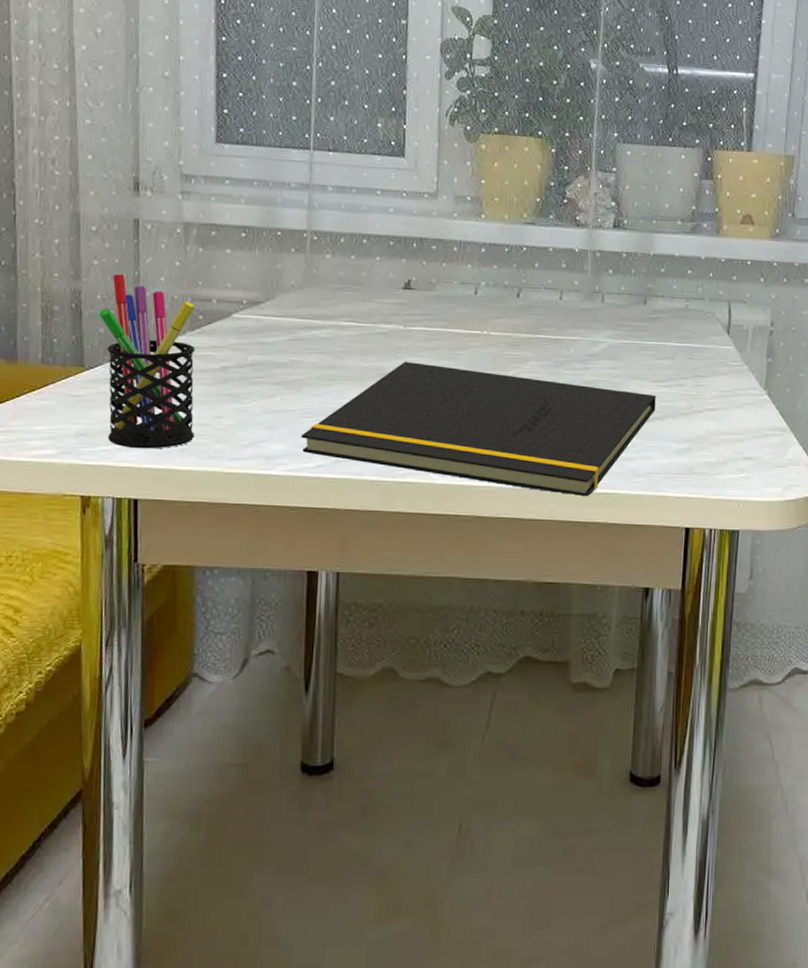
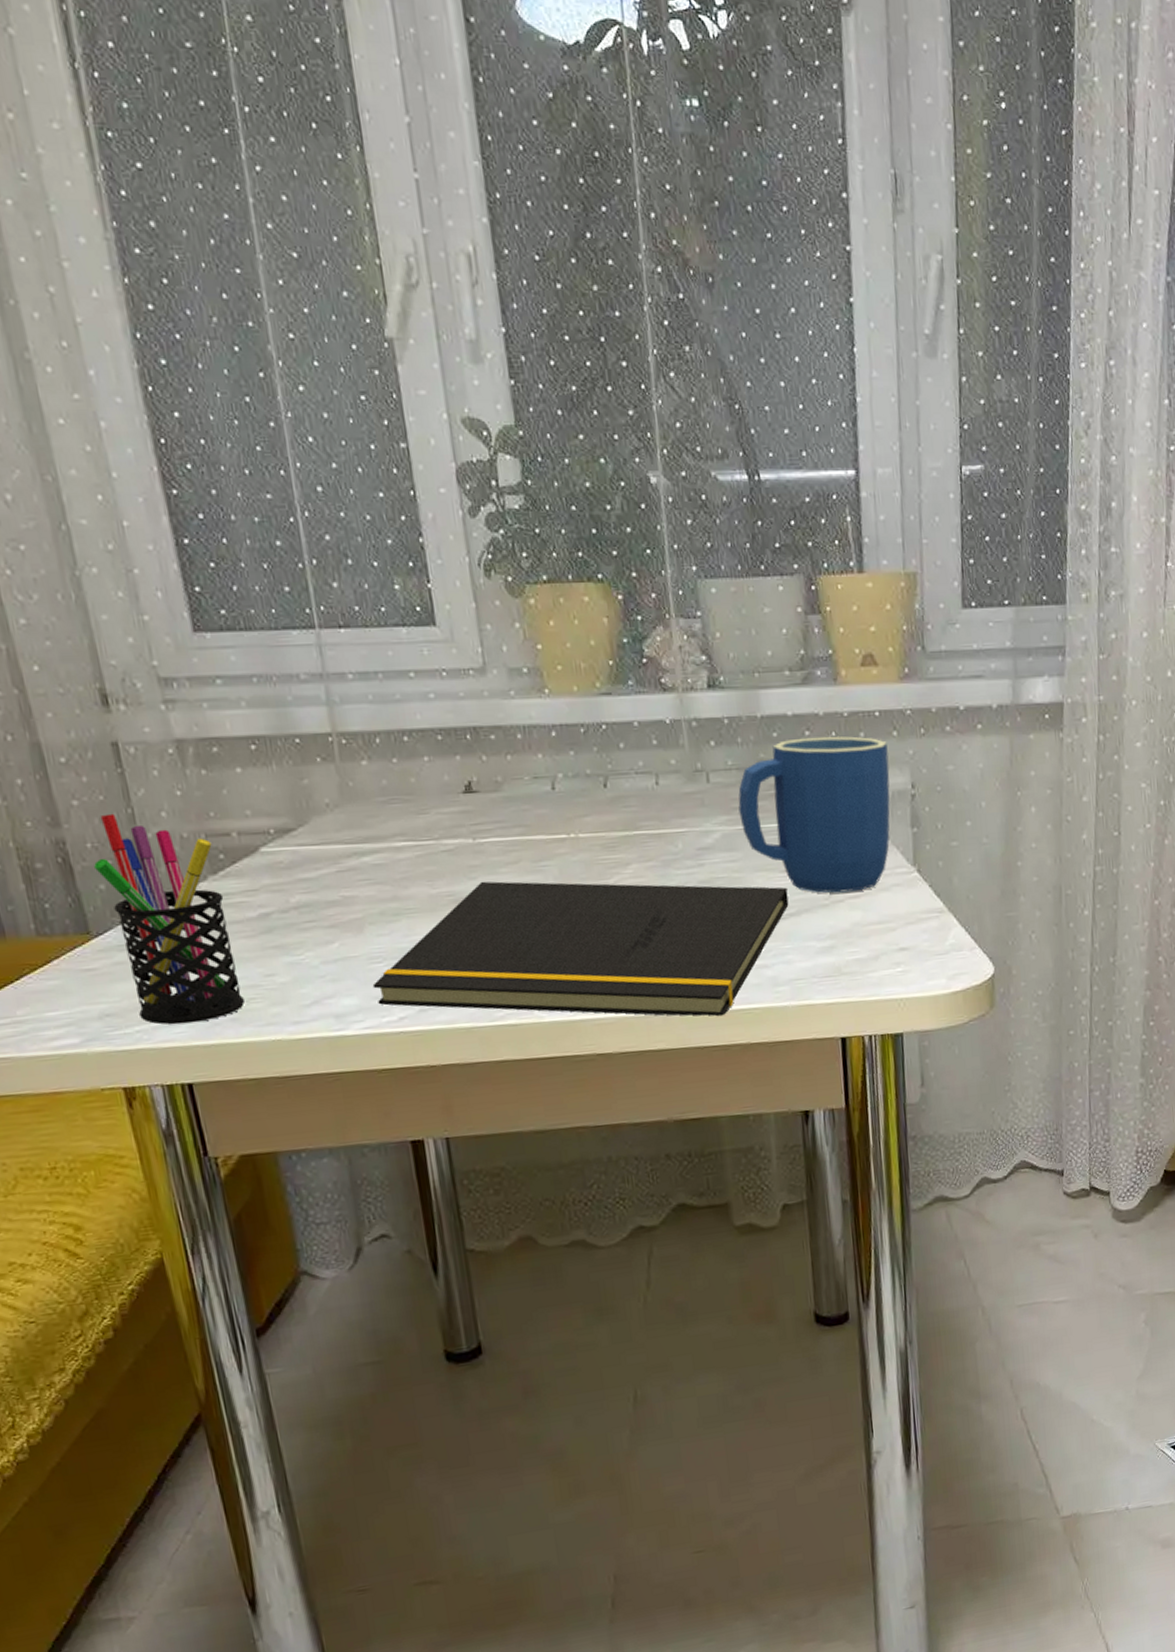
mug: none [624,275,754,405] -> present [738,736,890,893]

